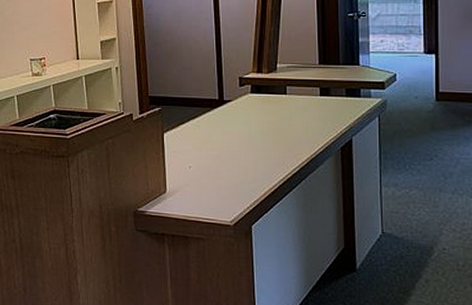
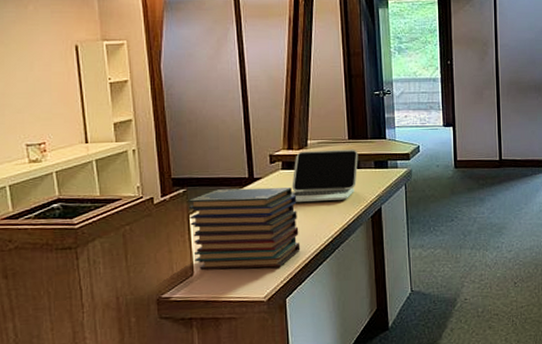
book stack: none [163,110,267,192] -> present [188,187,301,270]
laptop: none [260,74,329,128] -> present [291,149,358,202]

